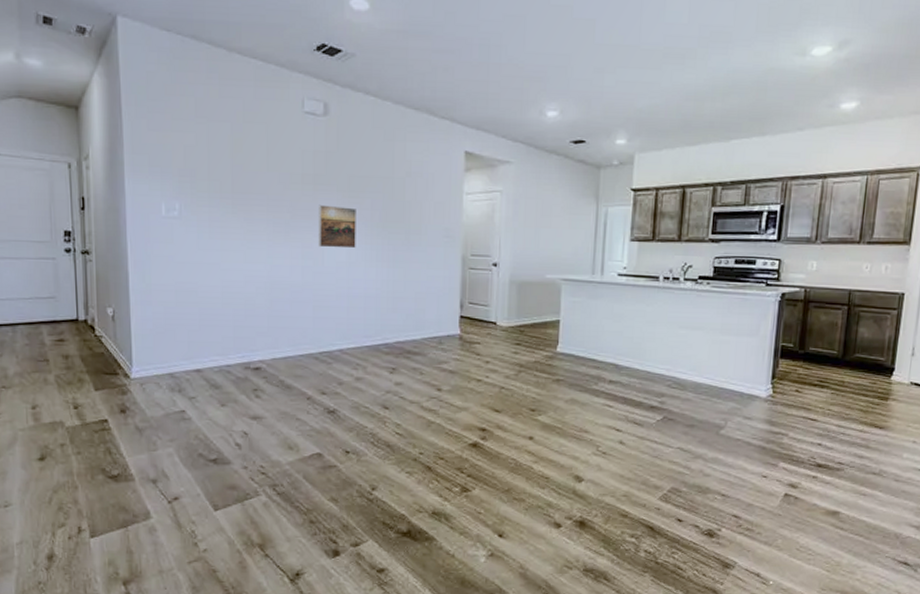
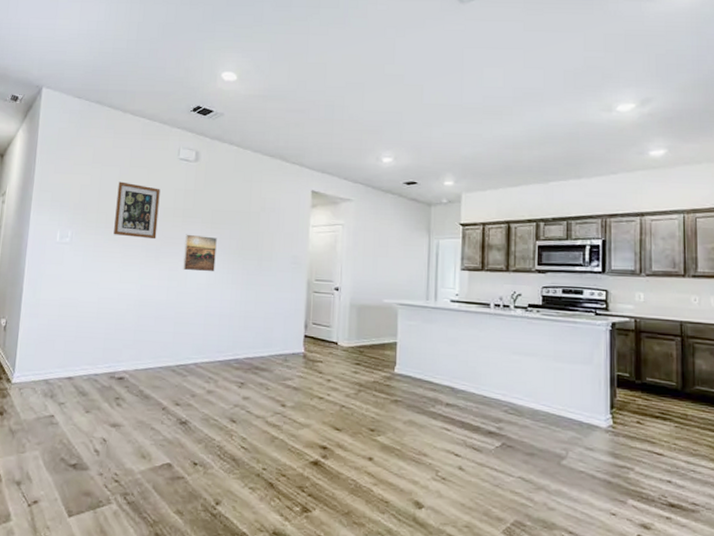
wall art: none [231,141,284,212] -> present [113,181,160,240]

